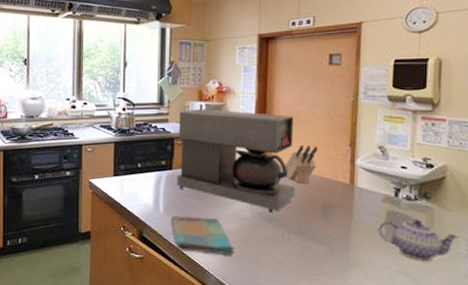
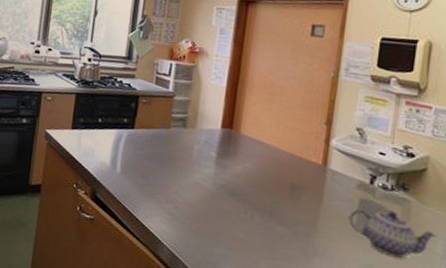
dish towel: present [171,216,235,255] -> none [127,178,192,227]
coffee maker: present [177,109,295,213] -> none [137,67,268,187]
knife block: present [281,144,318,183] -> none [249,117,292,160]

